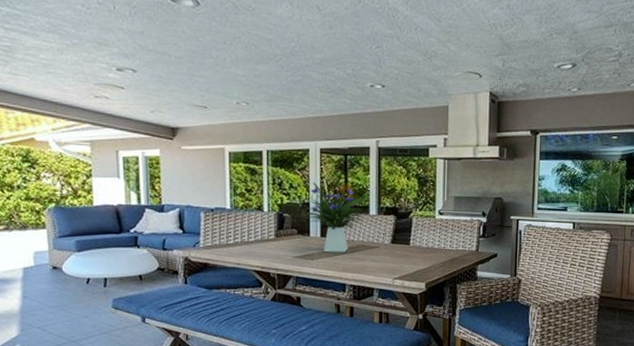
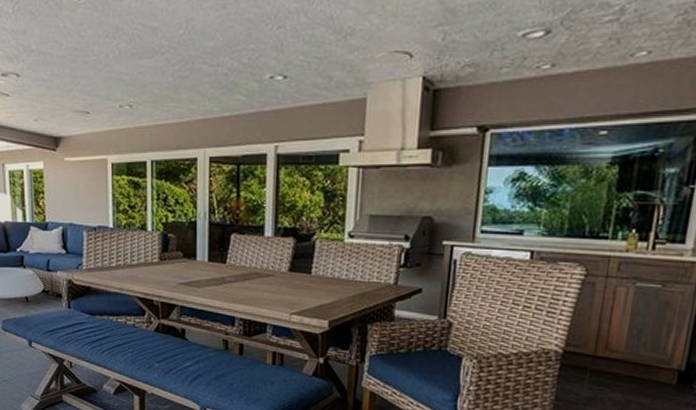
flower arrangement: present [304,181,369,252] -> none [191,196,264,280]

